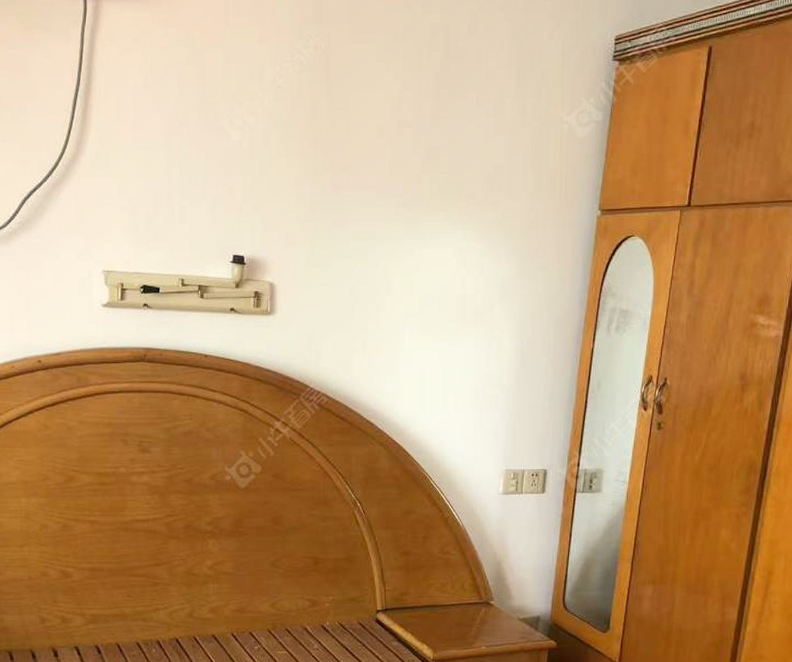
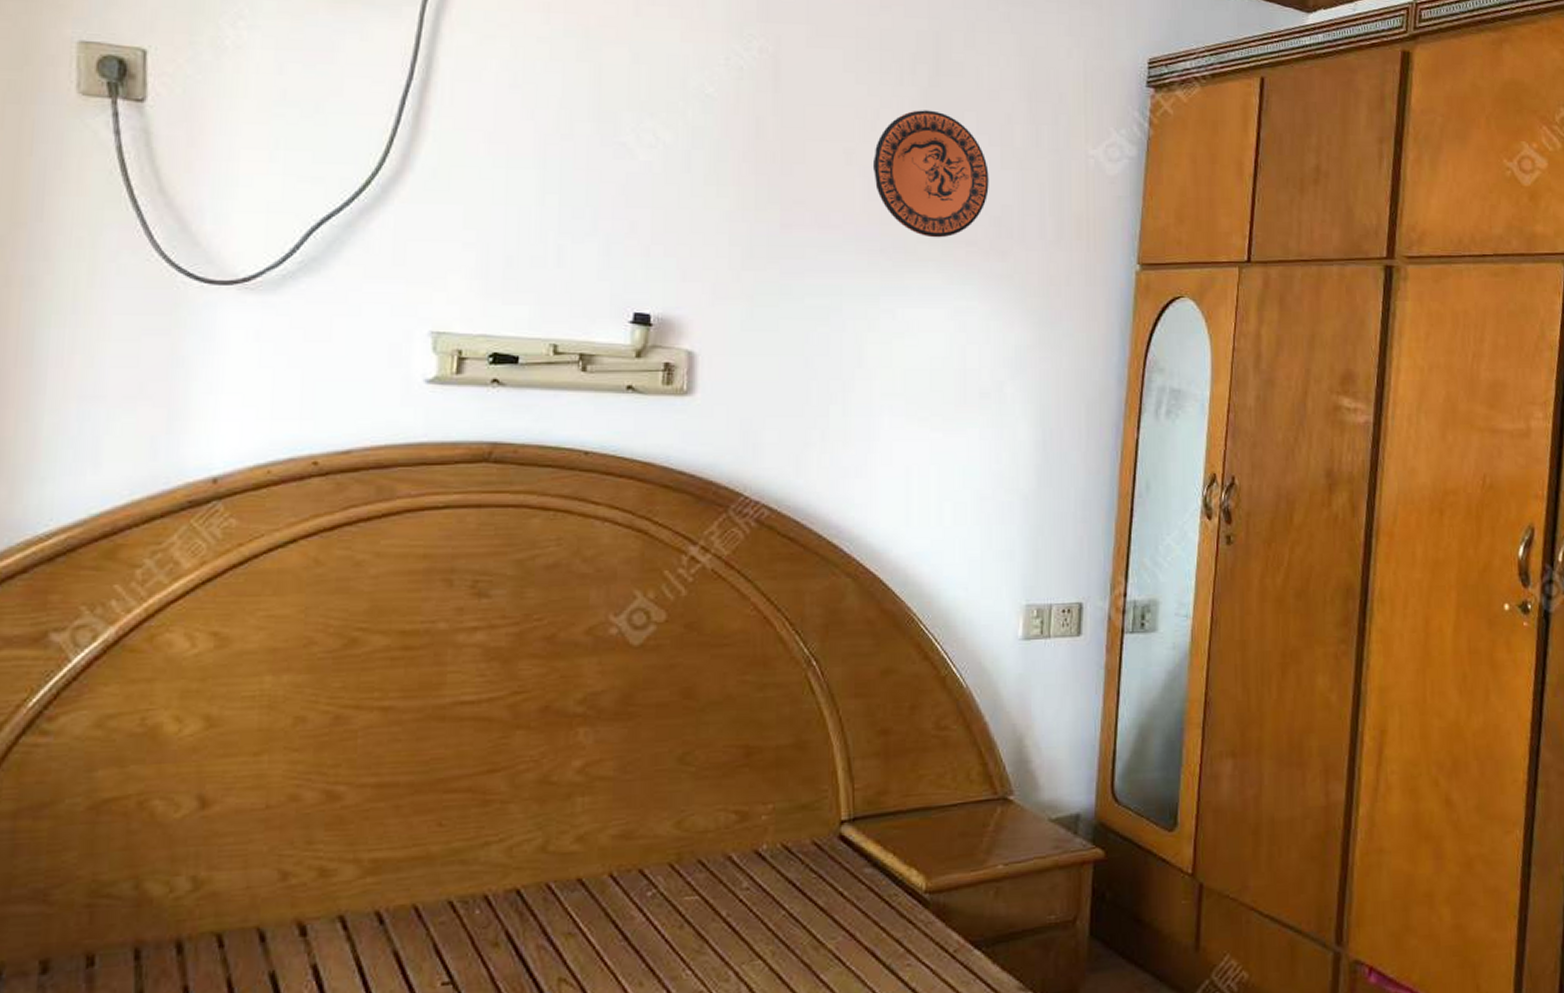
decorative plate: none [398,90,485,193] -> present [872,110,989,238]

